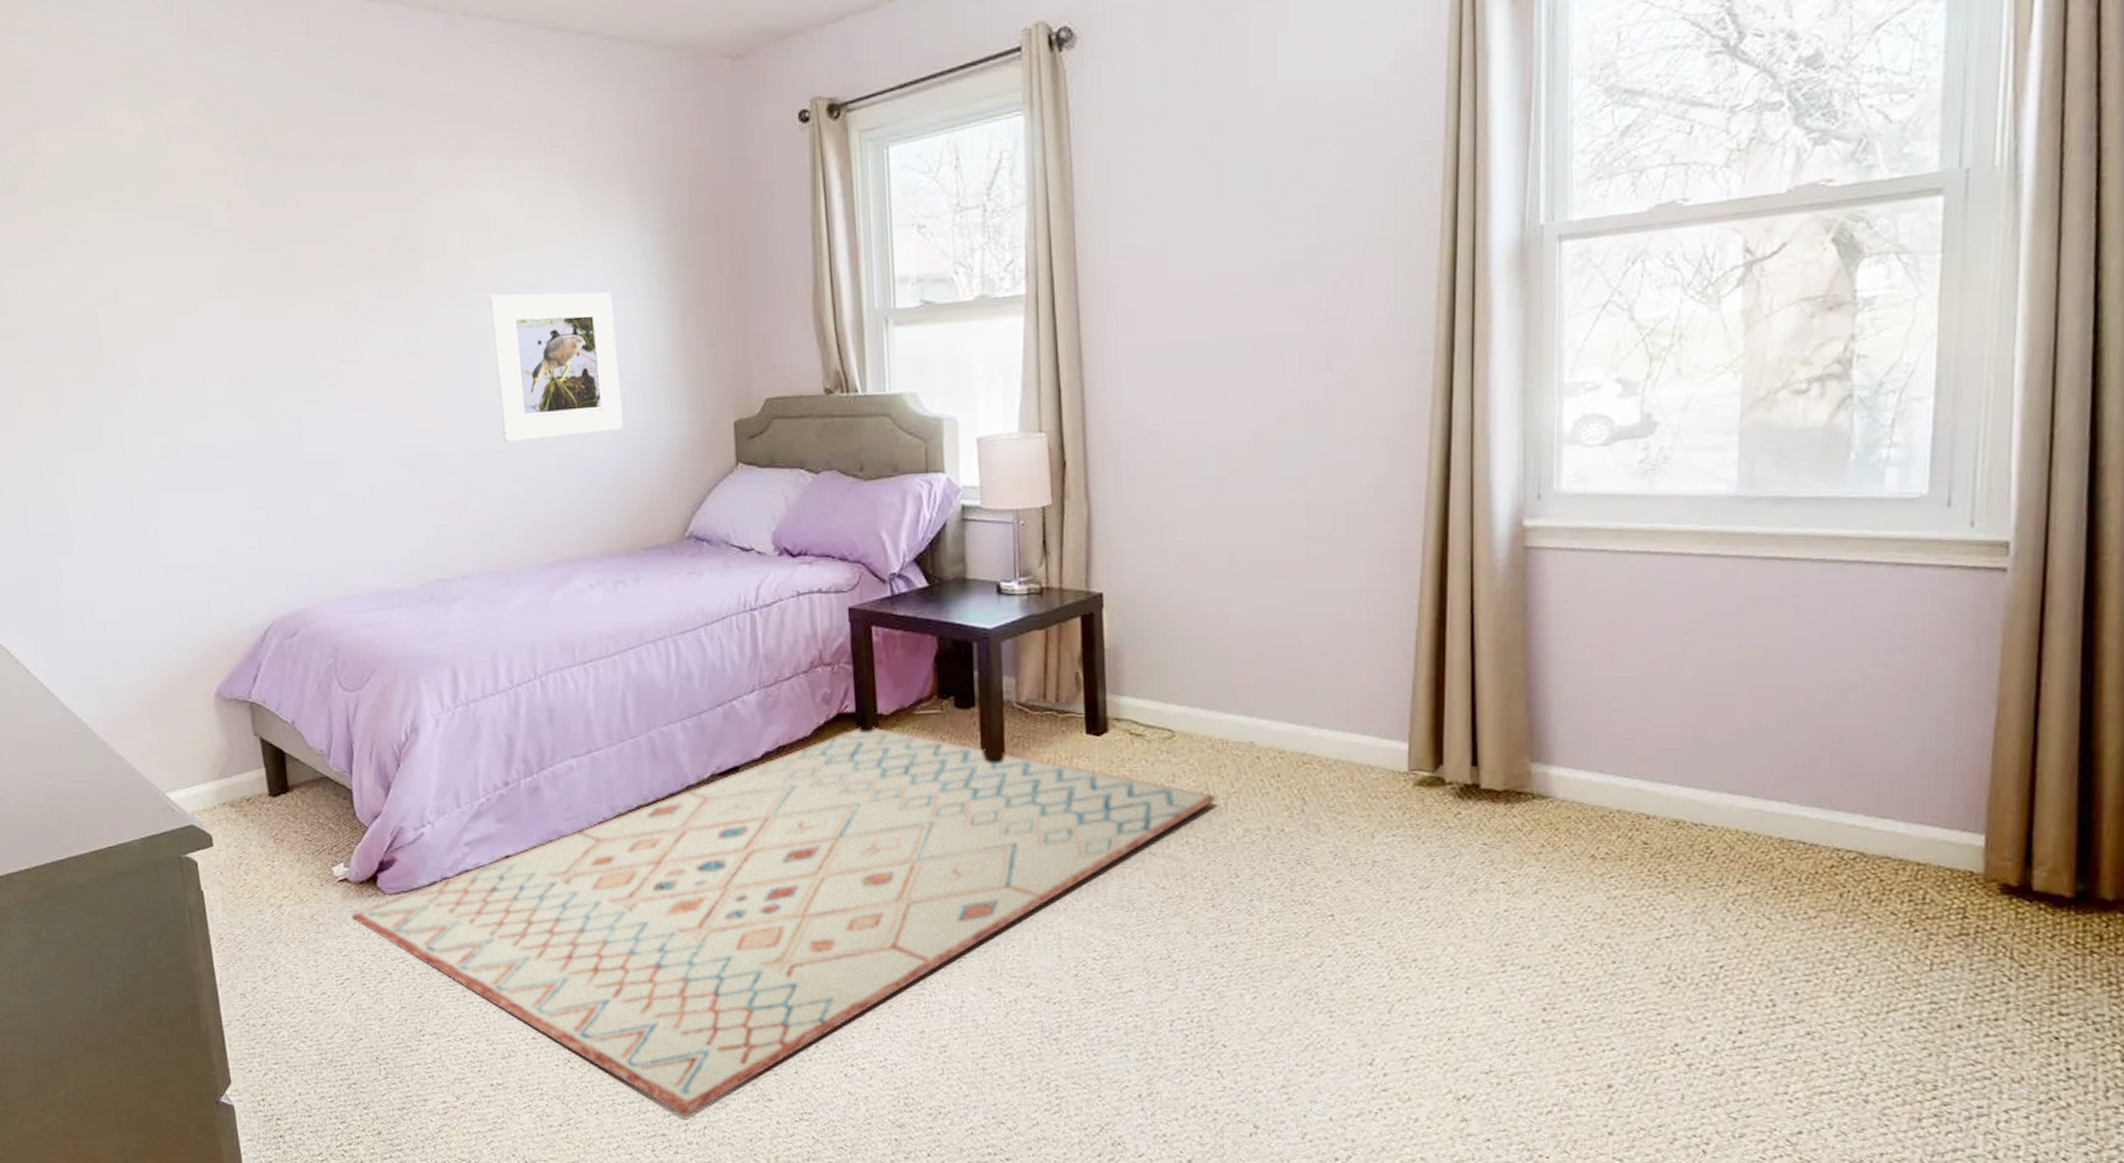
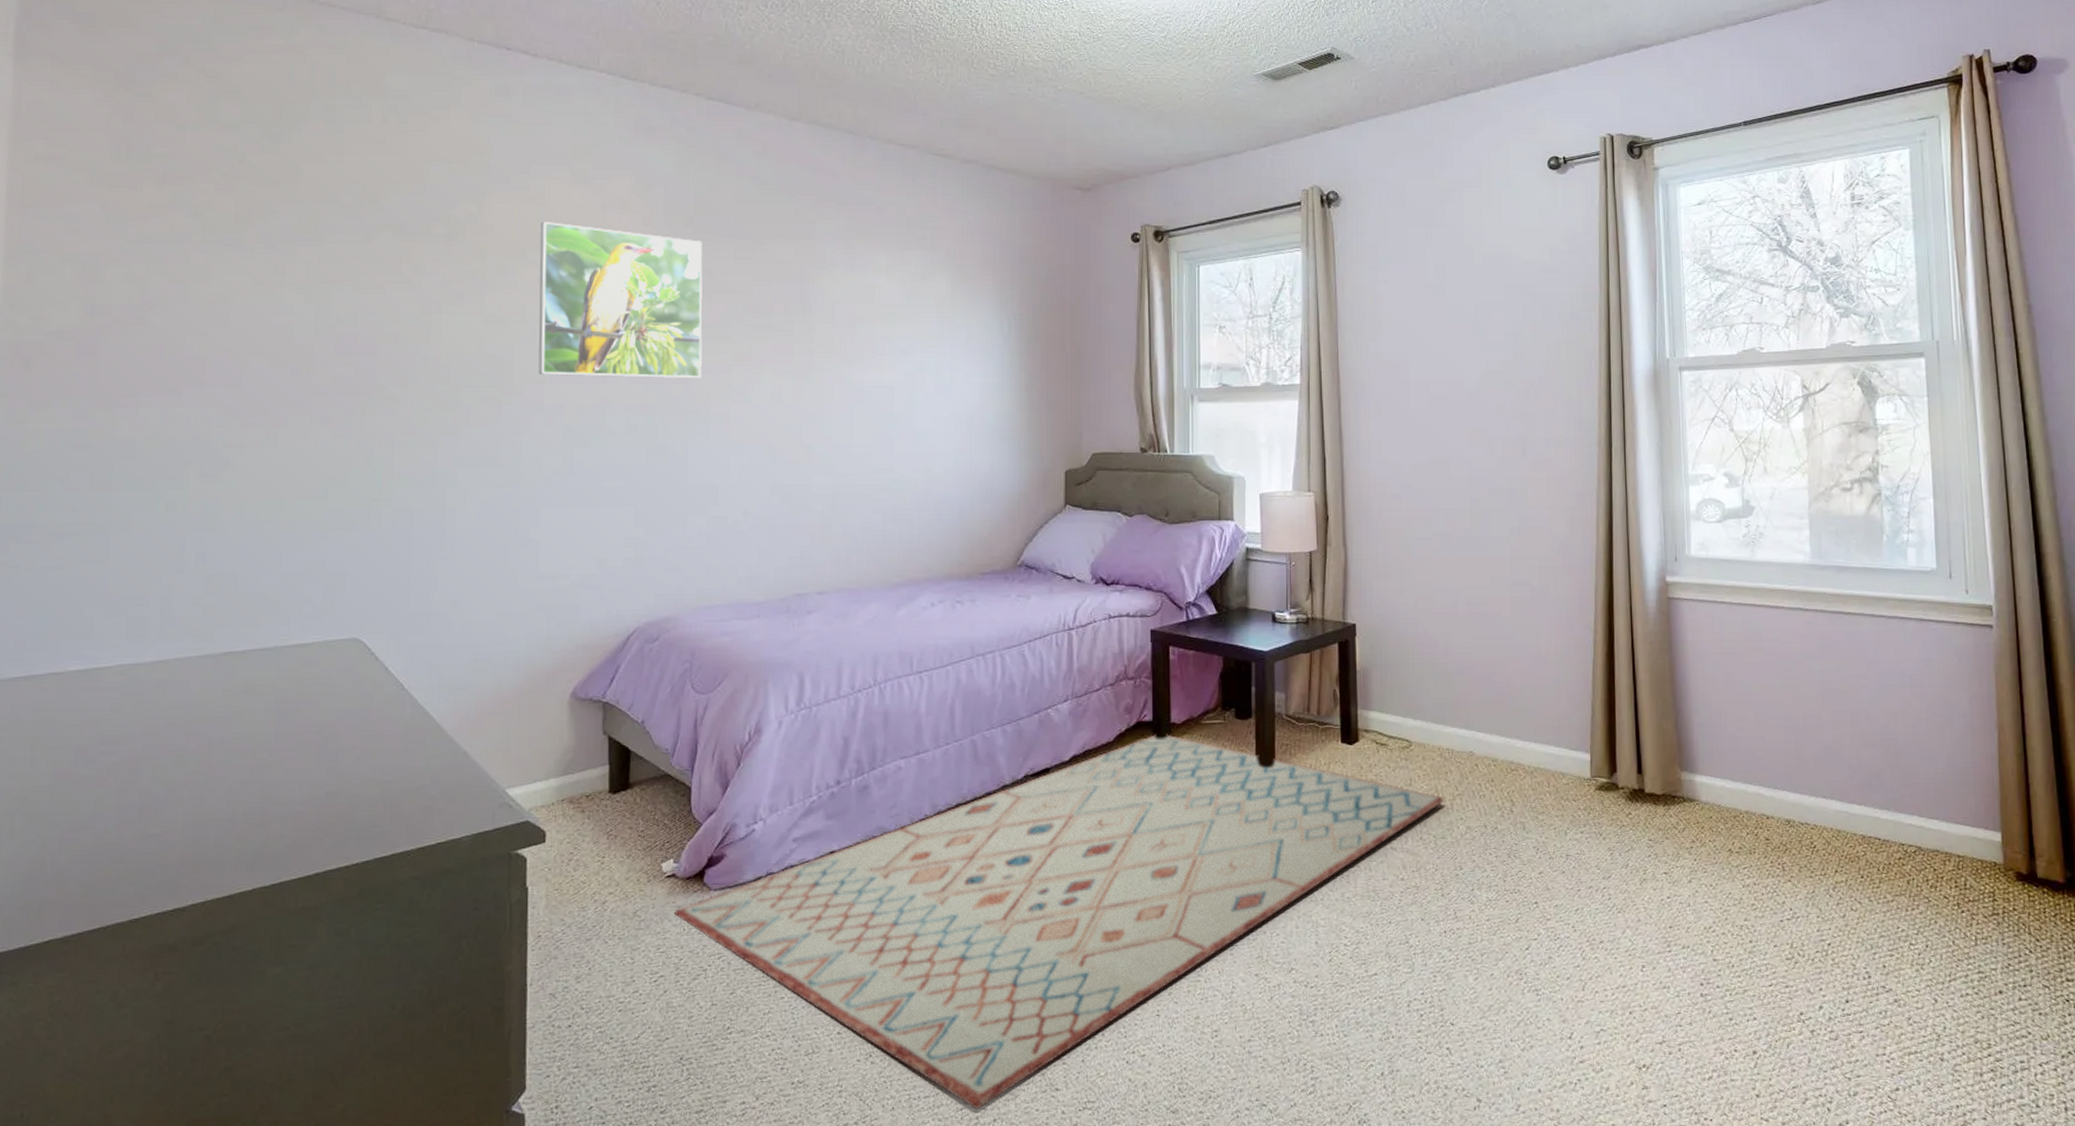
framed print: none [102,158,304,343] -> present [538,222,703,379]
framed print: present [488,292,623,442] -> none [867,356,972,477]

